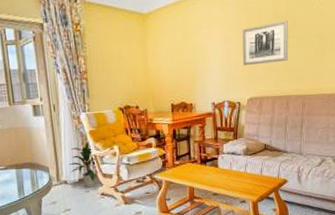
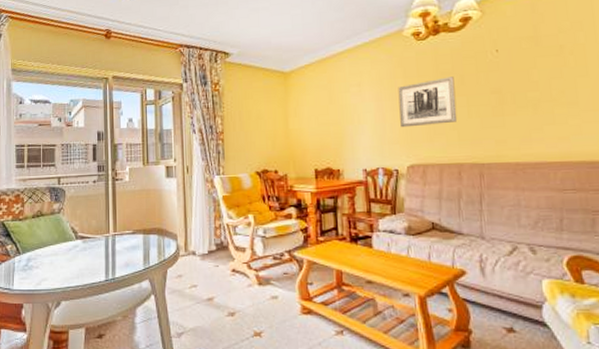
indoor plant: present [68,141,96,188] -> none [198,207,228,261]

